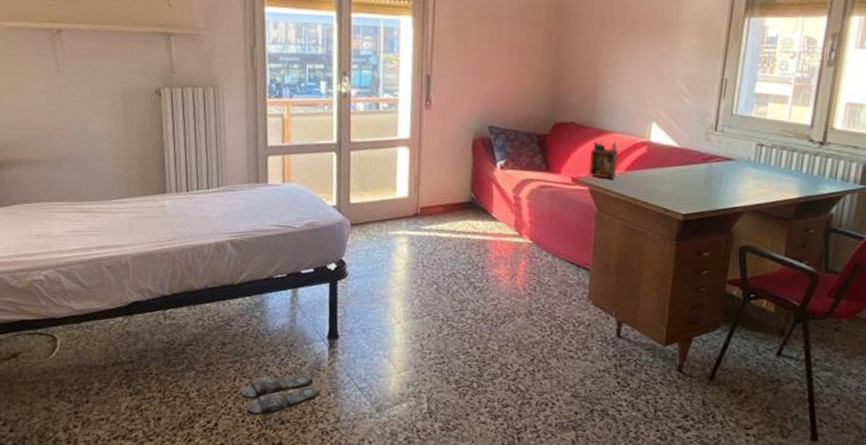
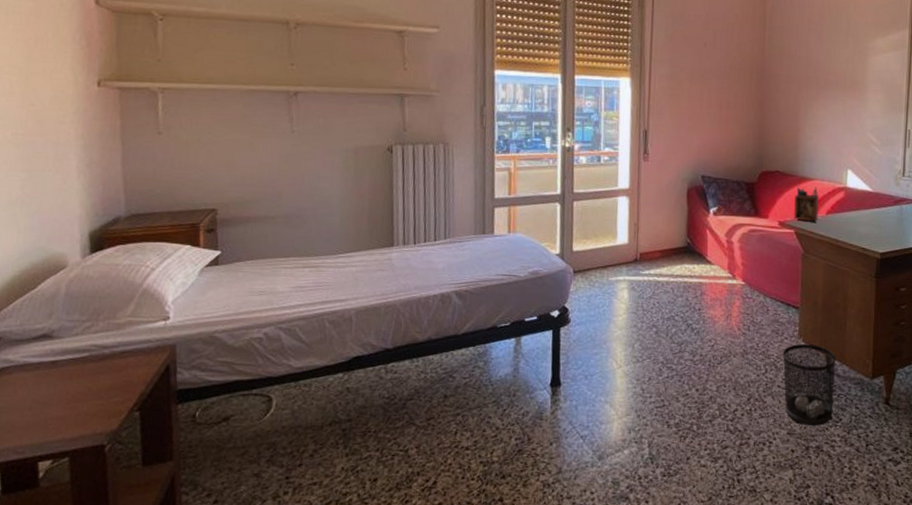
slippers: present [241,374,320,416] -> none [462,424,542,470]
waste bin: none [570,307,627,390] -> present [782,344,836,426]

